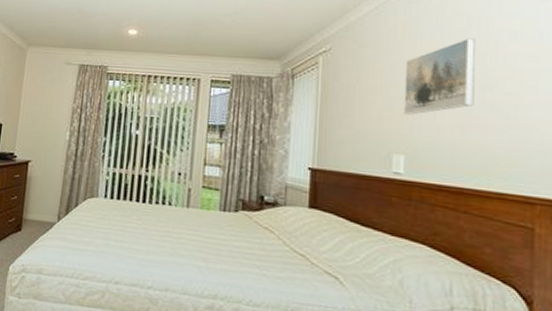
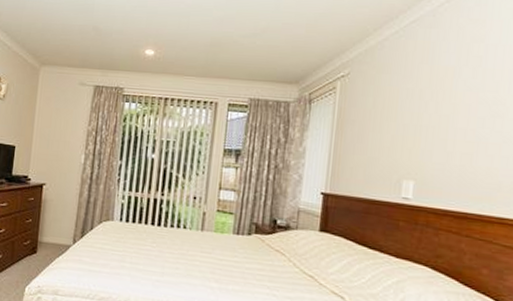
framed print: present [403,38,475,115] -> none [416,65,491,142]

